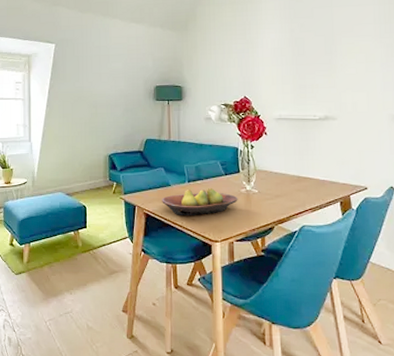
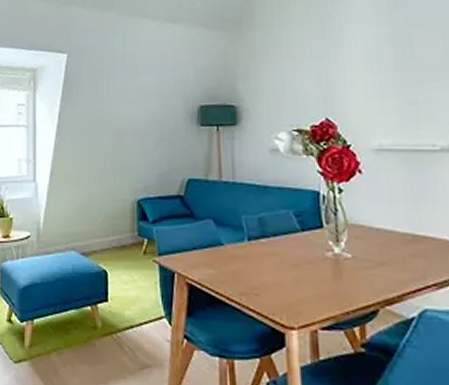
fruit bowl: present [162,187,238,215] -> none [211,248,322,289]

